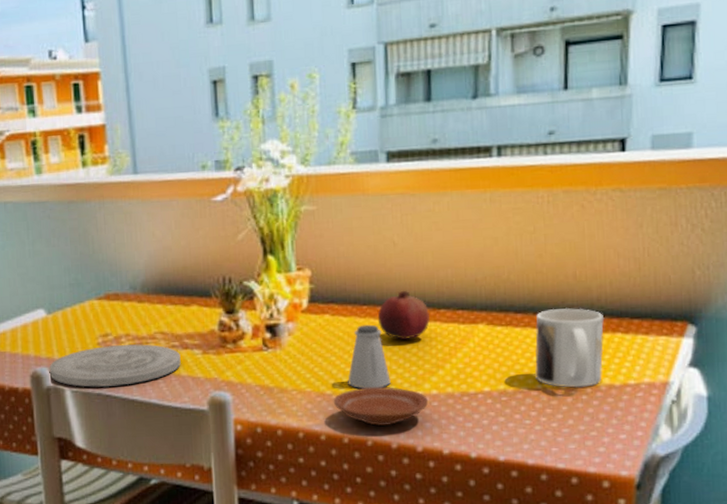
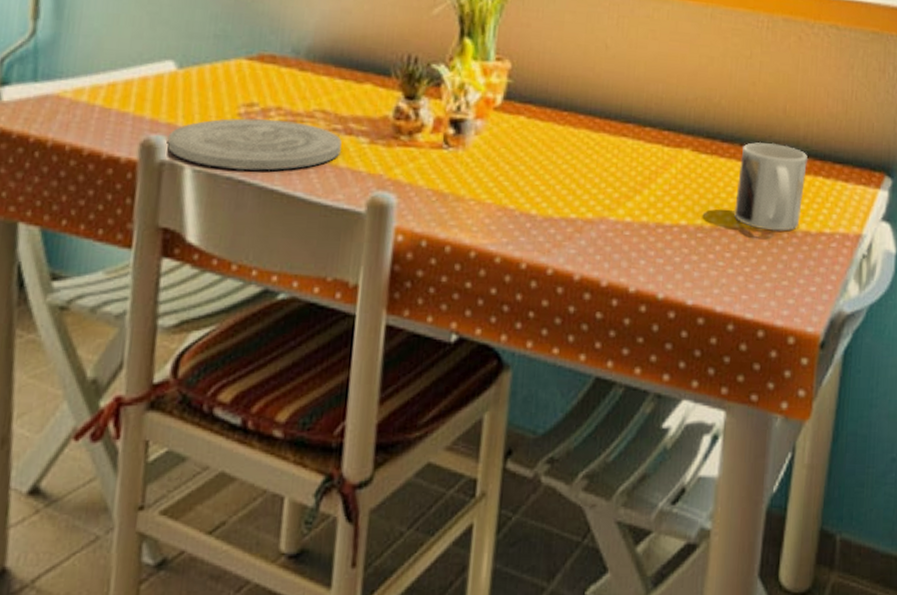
plate: present [333,387,428,426] -> none [515,206,620,253]
saltshaker: present [347,324,391,389] -> none [535,133,583,209]
fruit: present [377,290,430,340] -> none [577,100,634,157]

